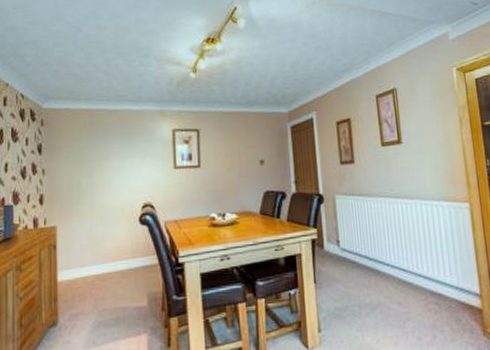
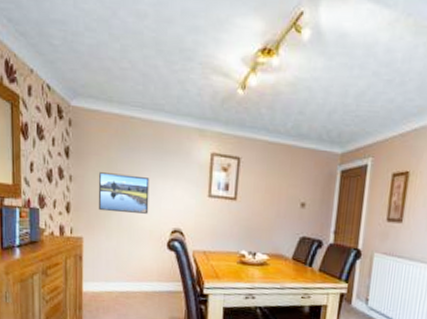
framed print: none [71,160,119,198] -> present [99,172,150,214]

